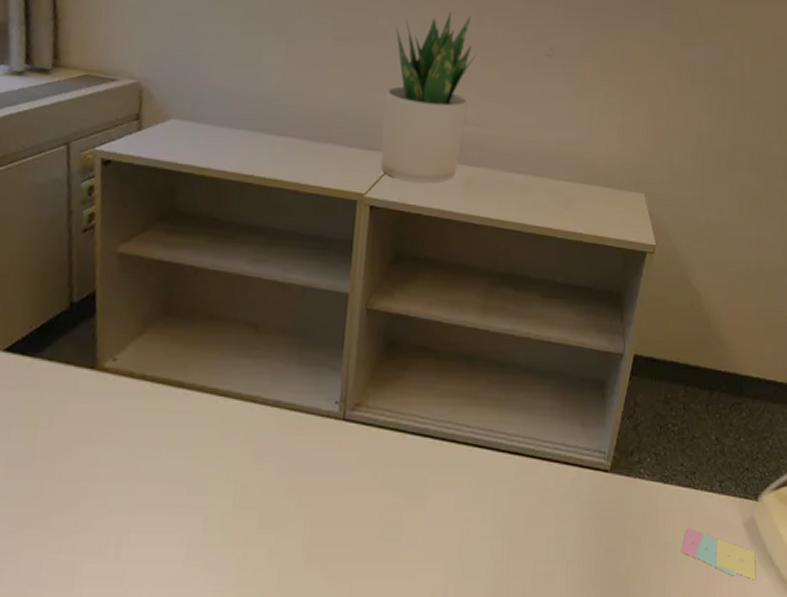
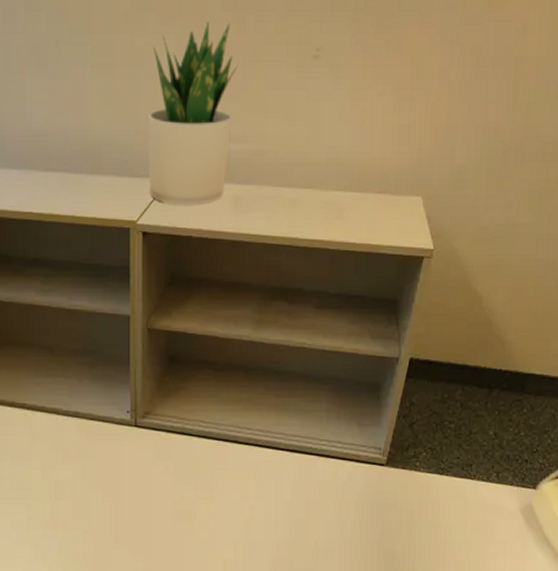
sticky notes: present [681,527,756,580] -> none [456,513,532,558]

